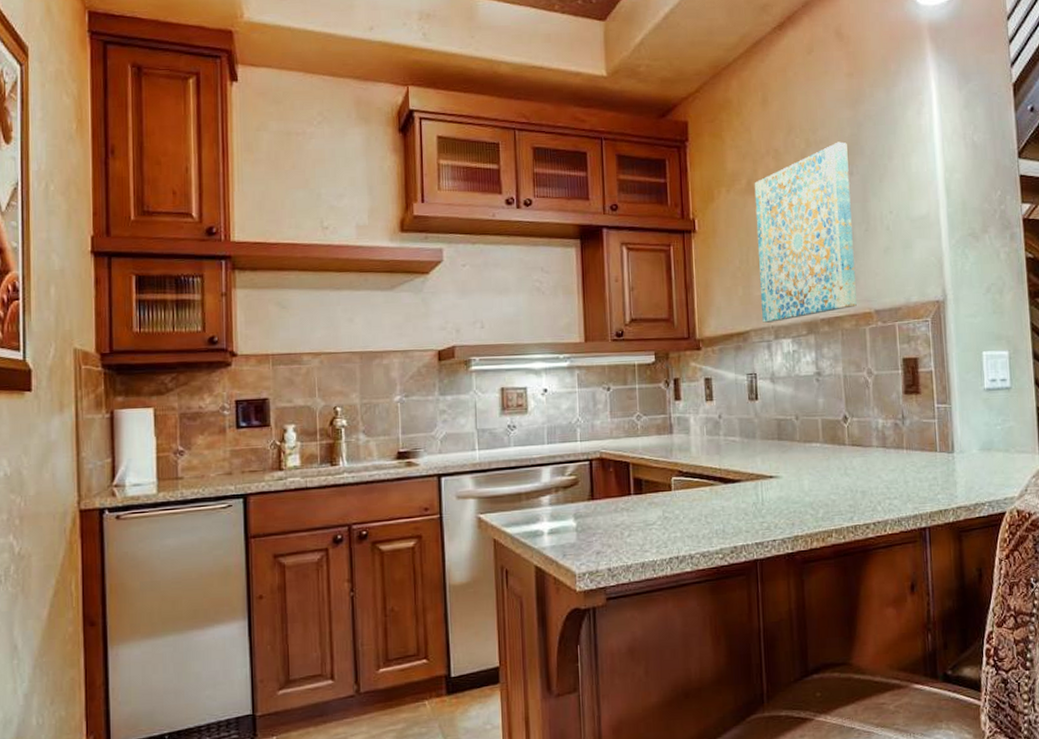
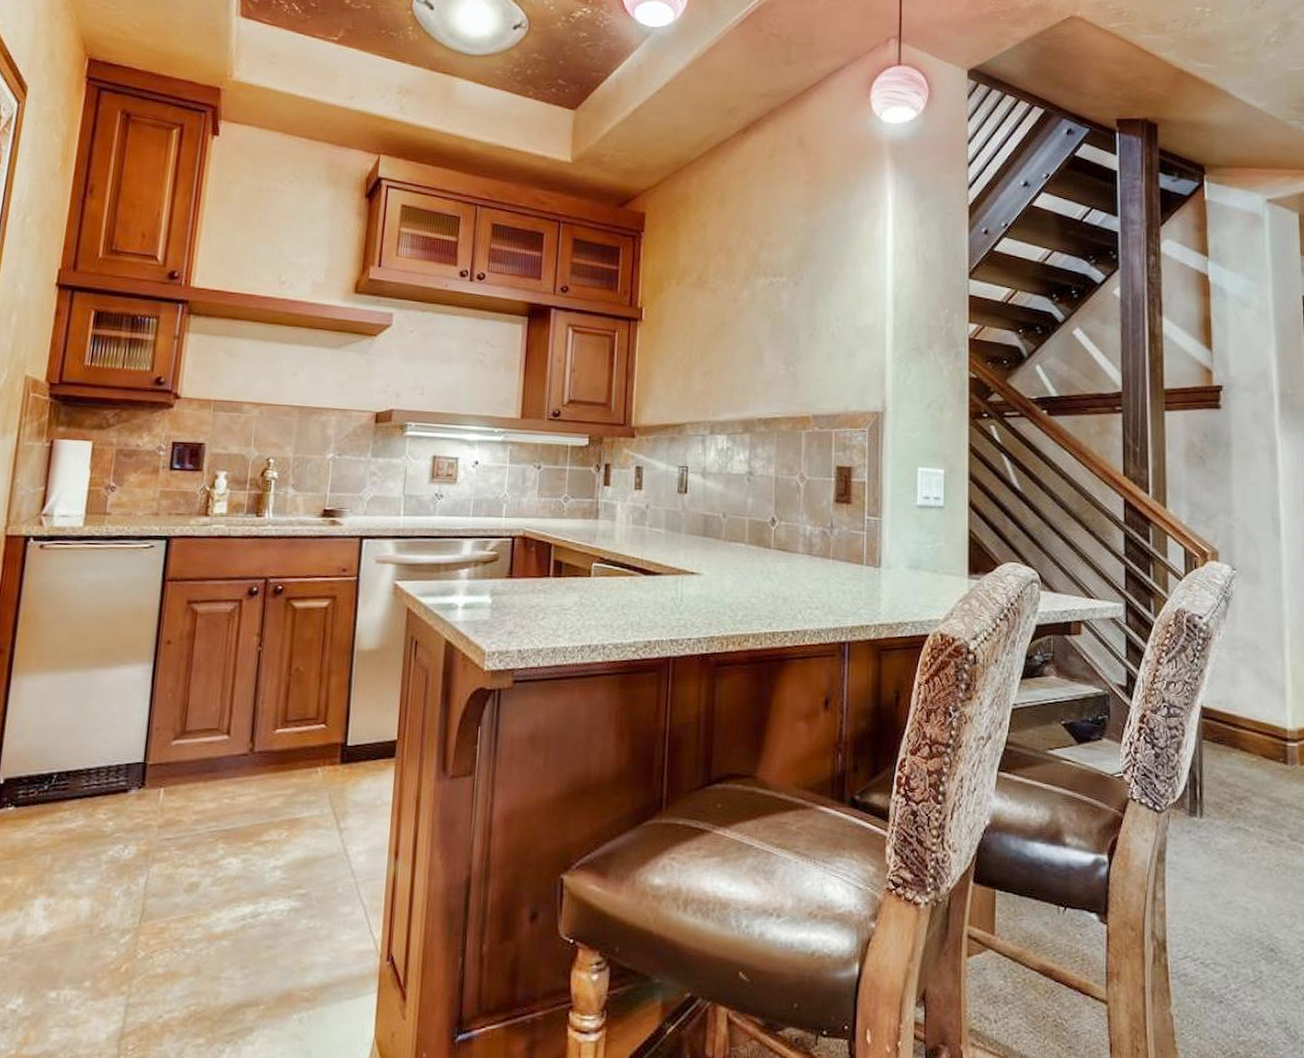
wall art: present [754,142,857,323] -> none [699,246,800,417]

